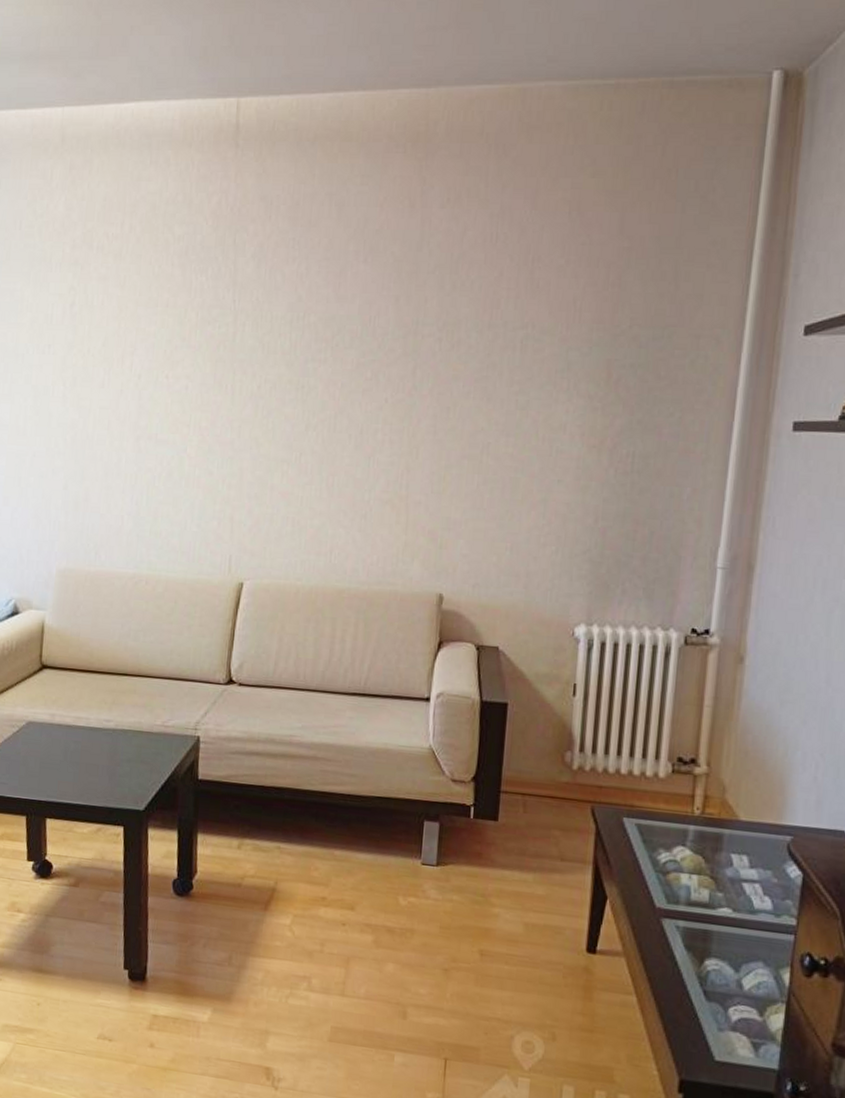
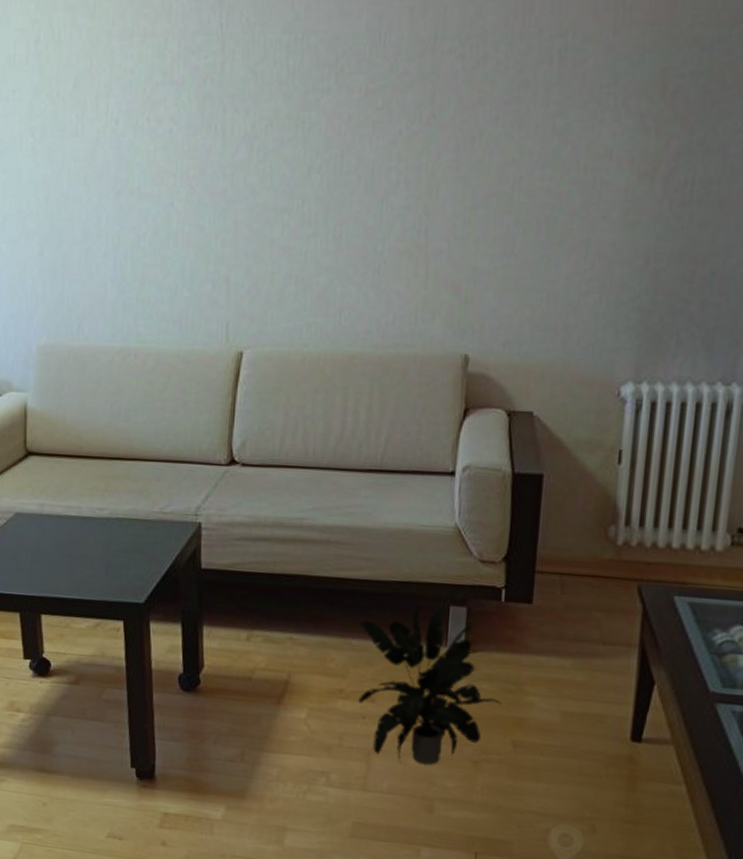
potted plant: none [339,819,470,972] -> present [358,605,502,765]

